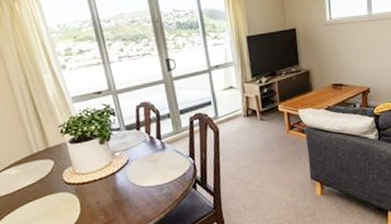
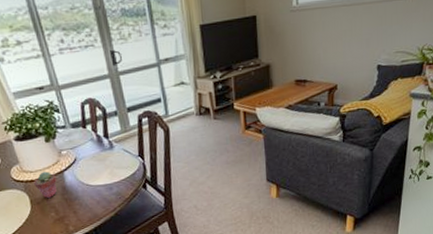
potted succulent: none [85,173,108,201] -> present [34,171,57,199]

